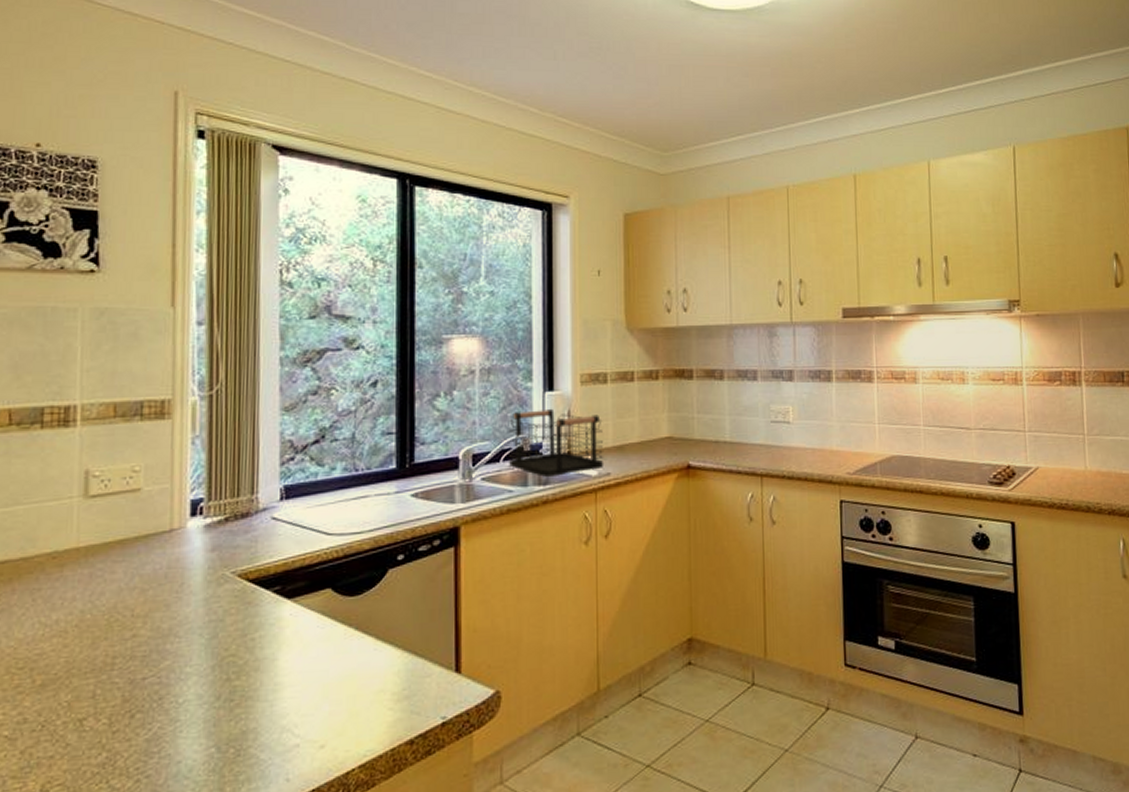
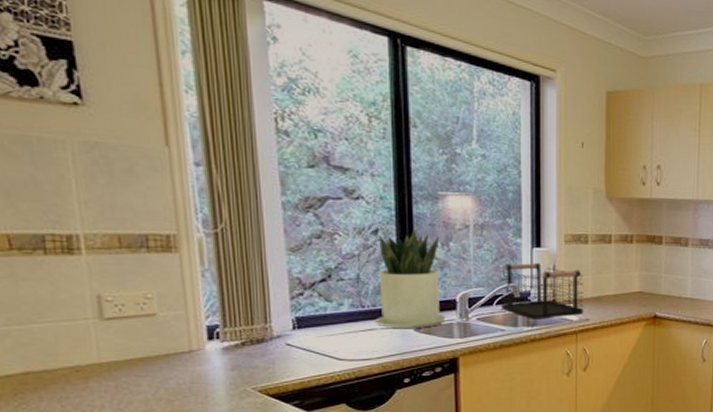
planter: none [369,380,447,495] -> present [376,231,446,329]

